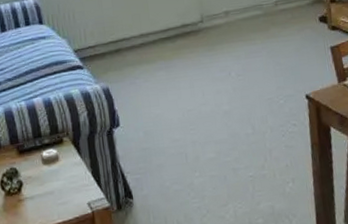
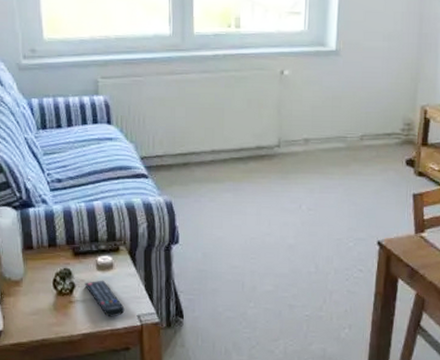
remote control: none [32,173,75,210] -> present [84,280,125,317]

